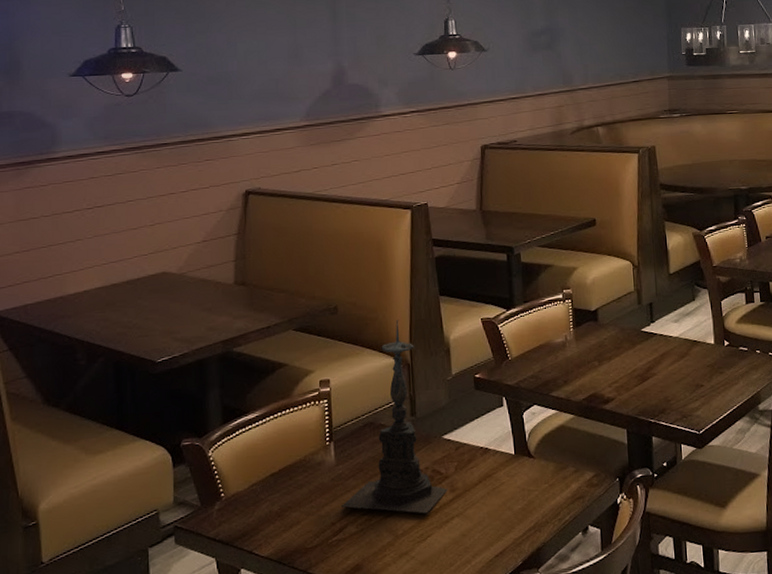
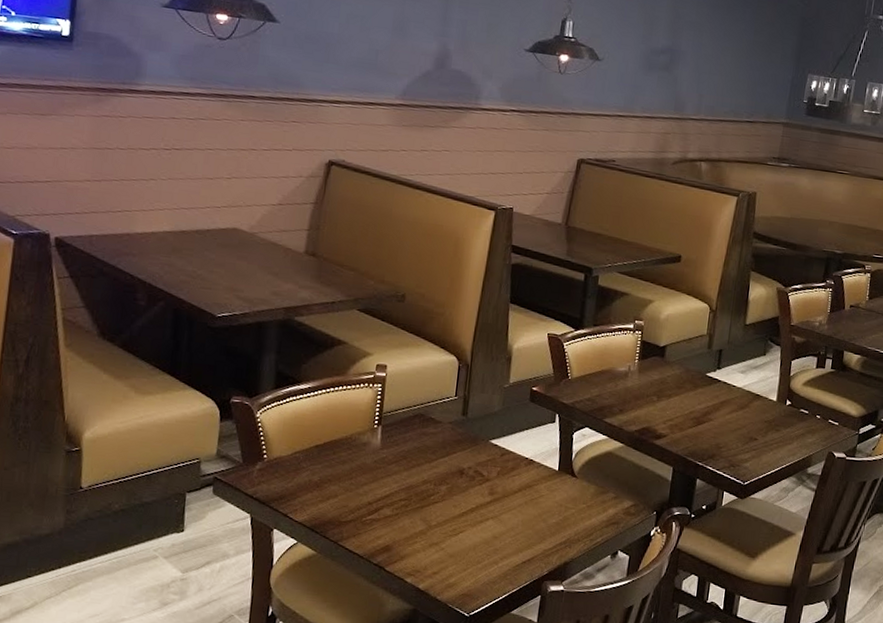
candle holder: present [342,319,449,514] -> none [380,319,488,511]

